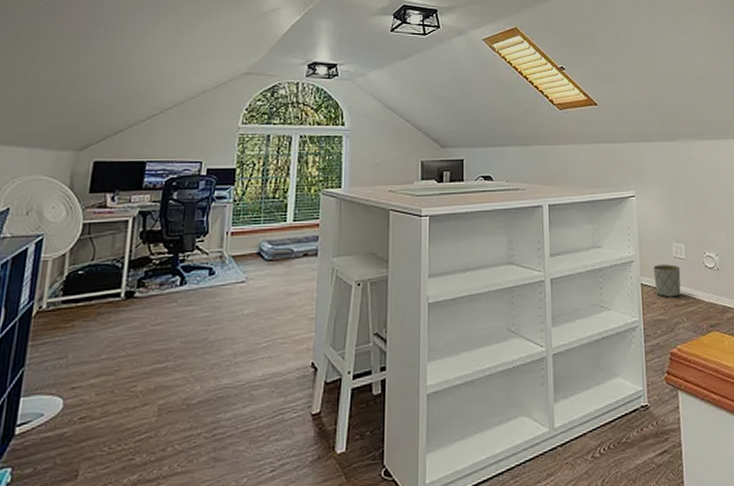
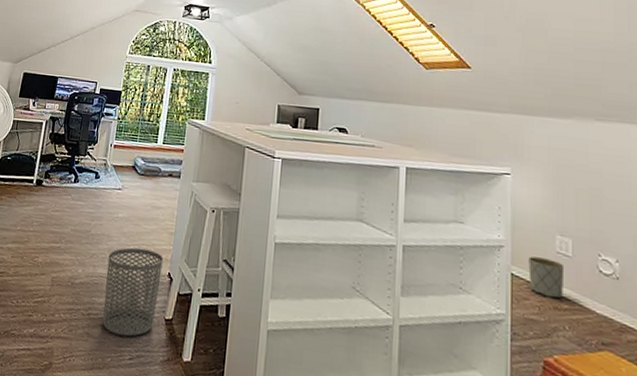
waste bin: none [232,342,304,449] -> present [102,247,164,337]

